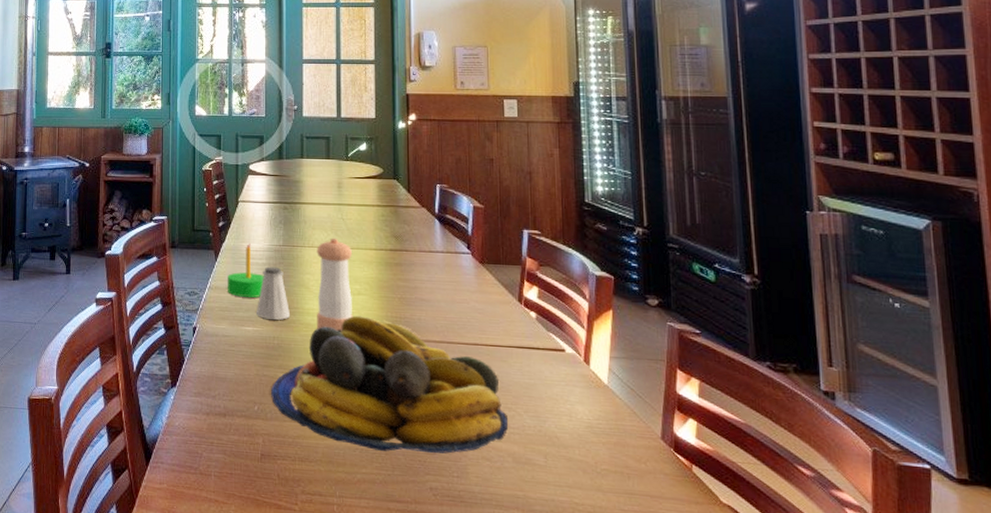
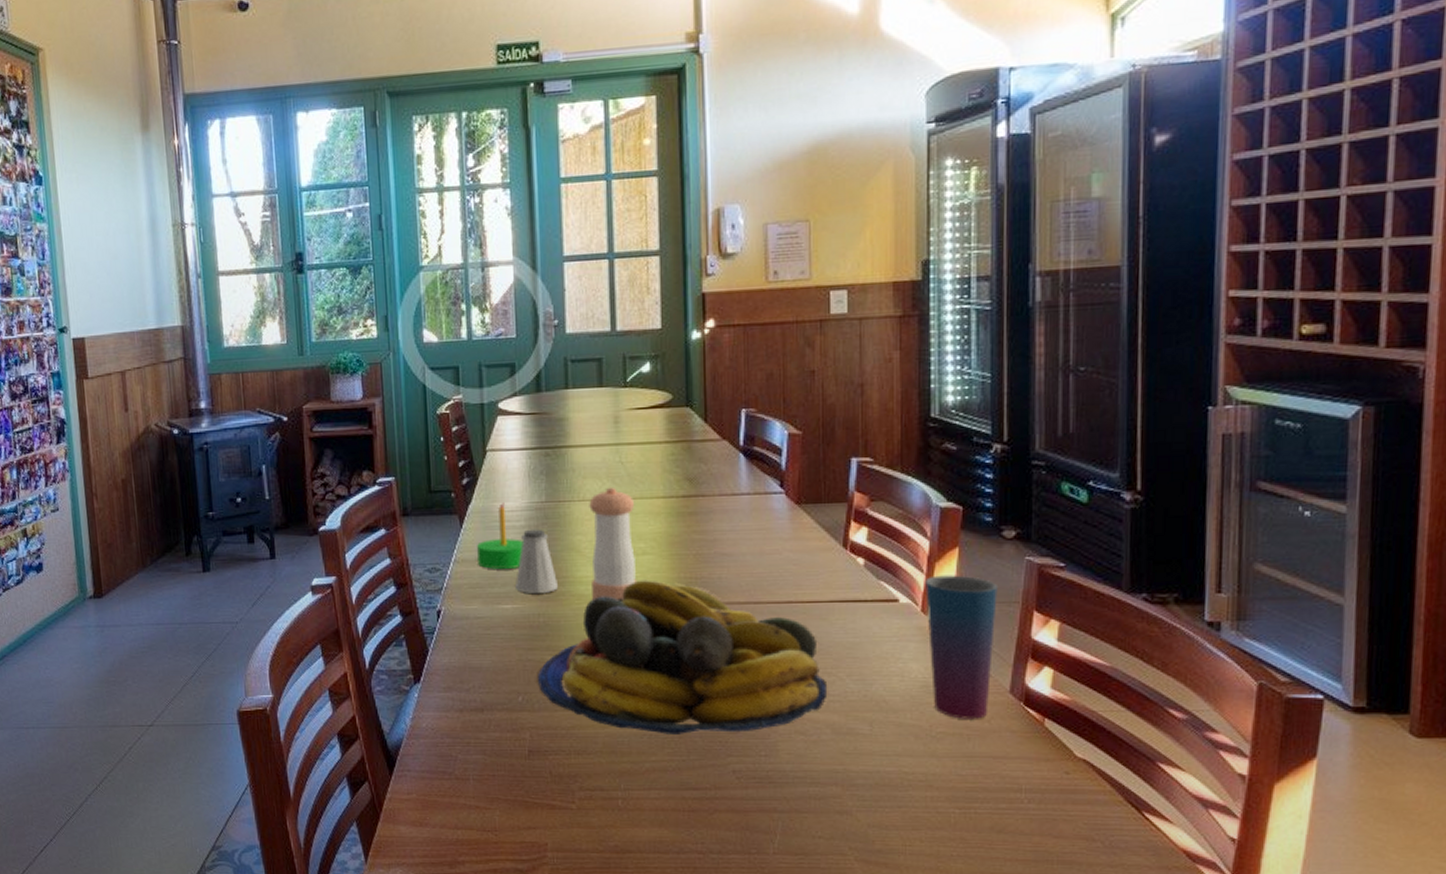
cup: none [586,332,646,460] -> present [925,575,998,719]

